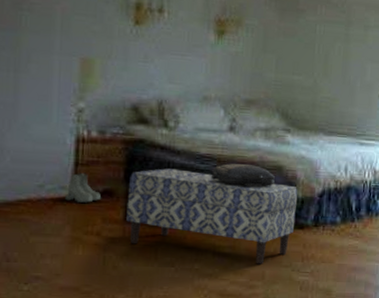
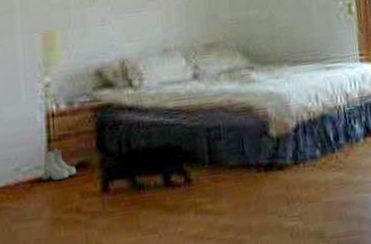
bench: present [126,168,297,265] -> none [102,124,274,216]
laptop bag: present [211,164,275,188] -> none [181,110,246,136]

